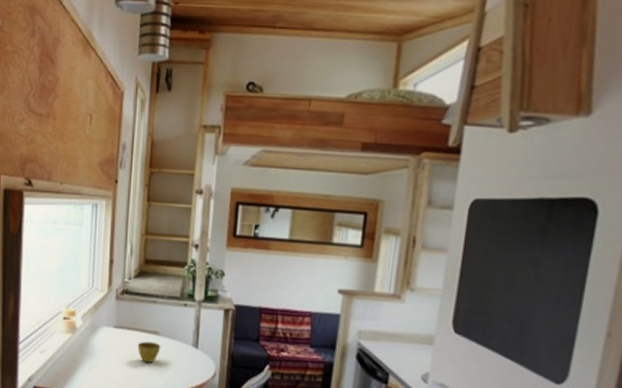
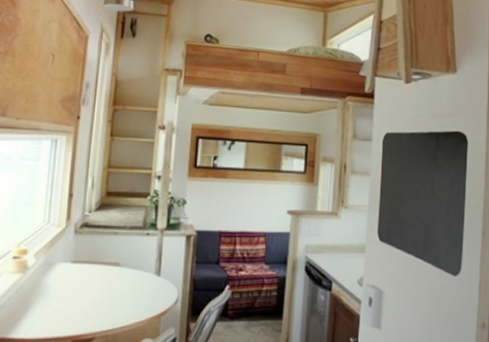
flower pot: present [137,341,161,363] -> none [96,274,122,296]

